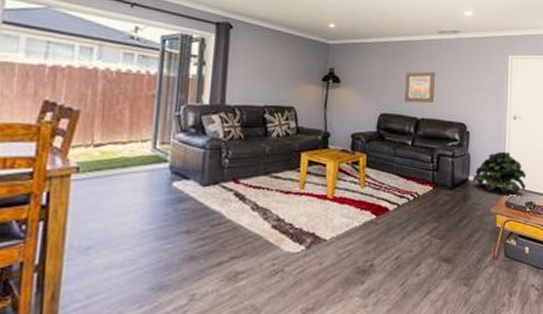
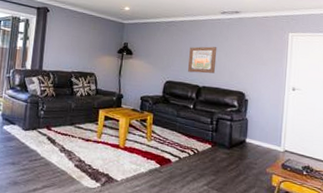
potted plant: present [472,151,527,193] -> none [249,118,304,156]

